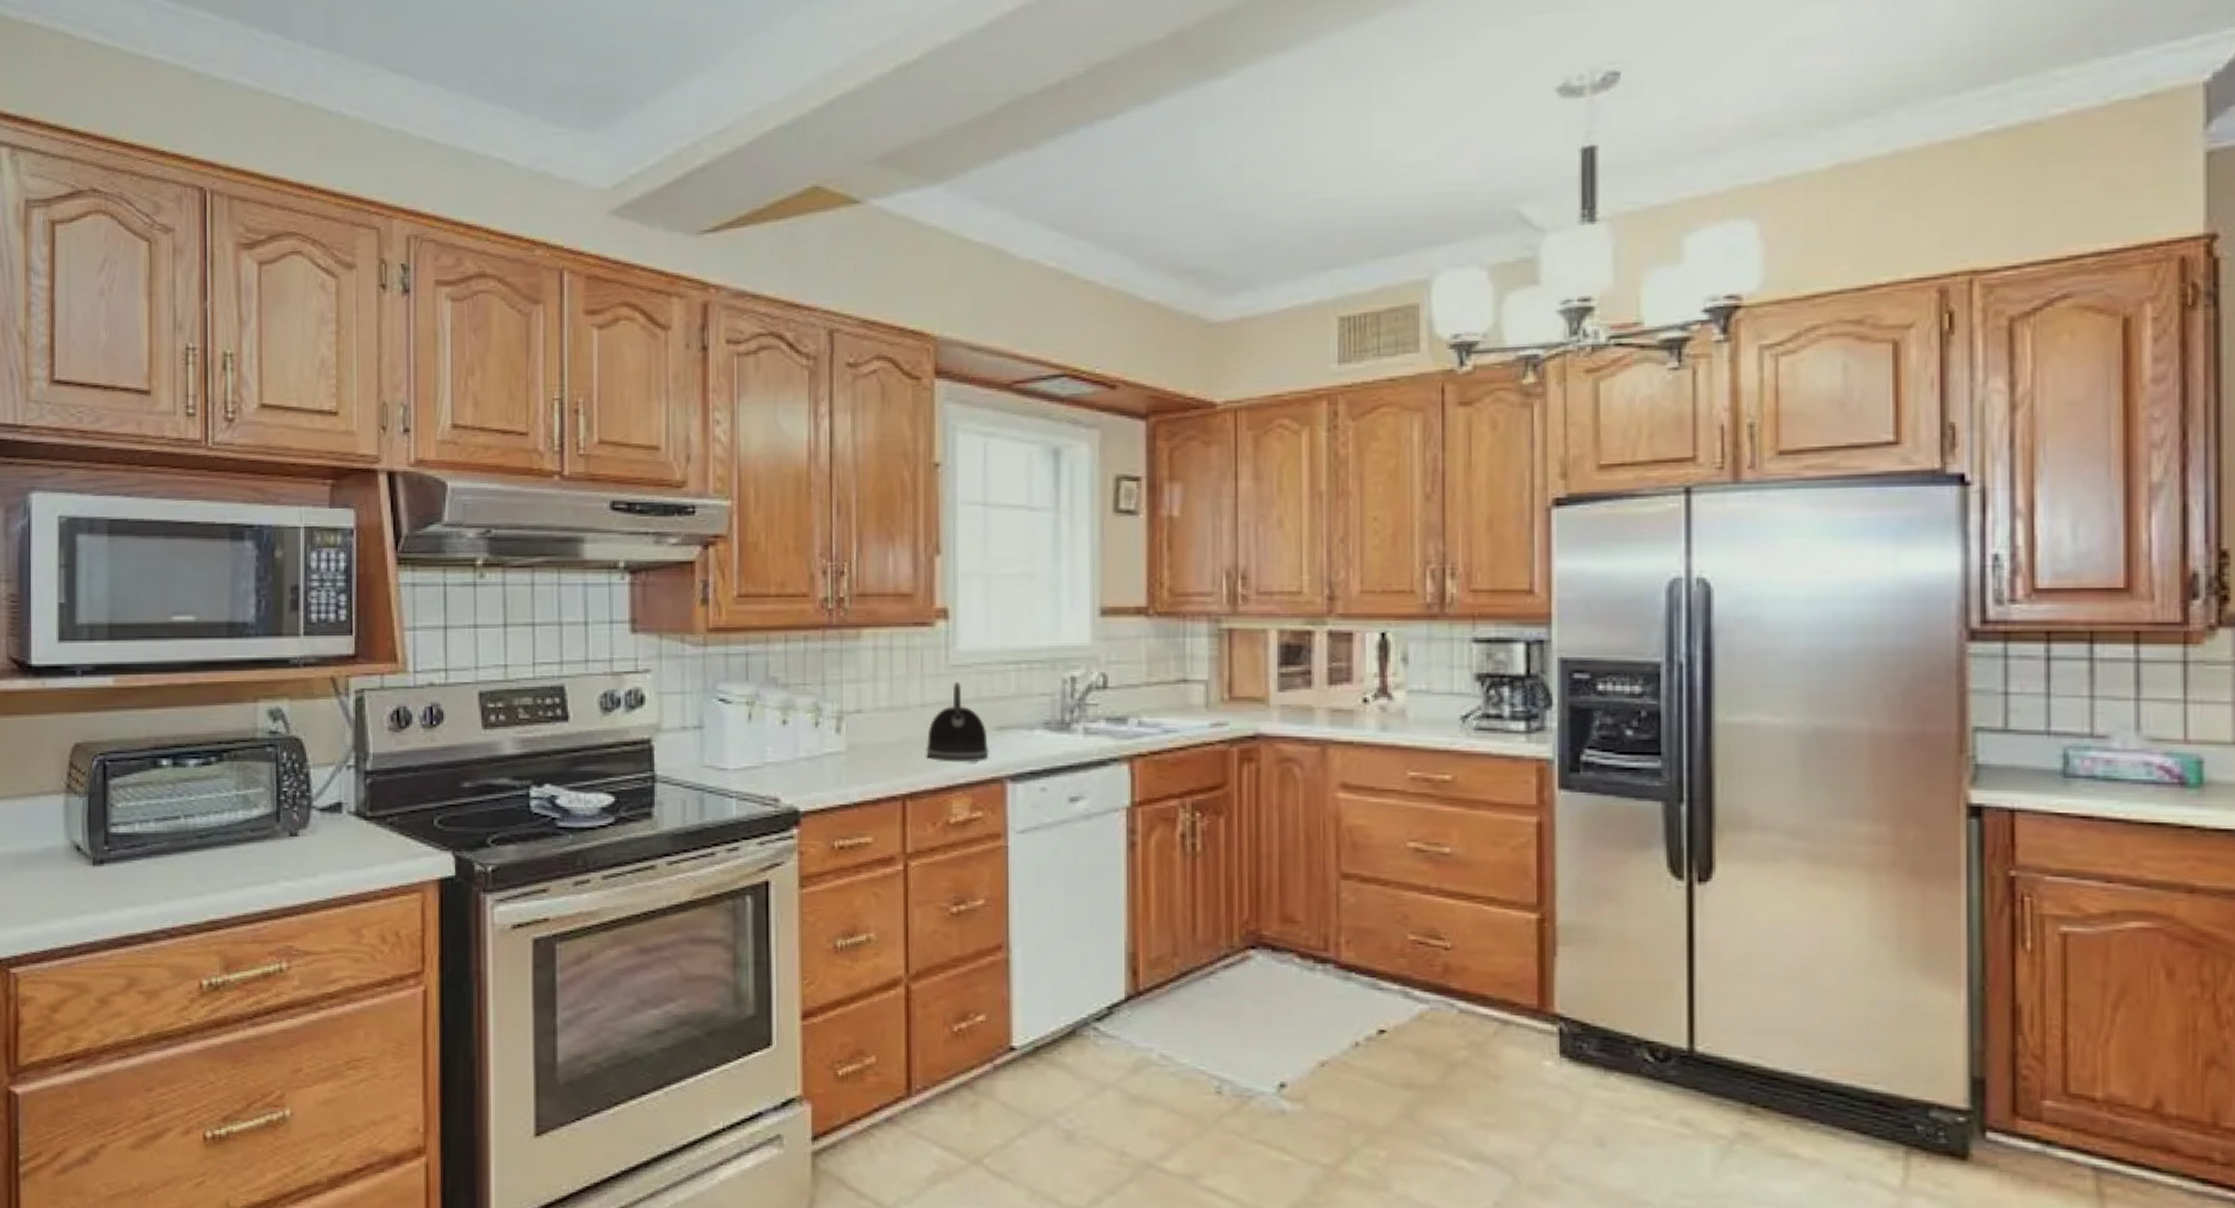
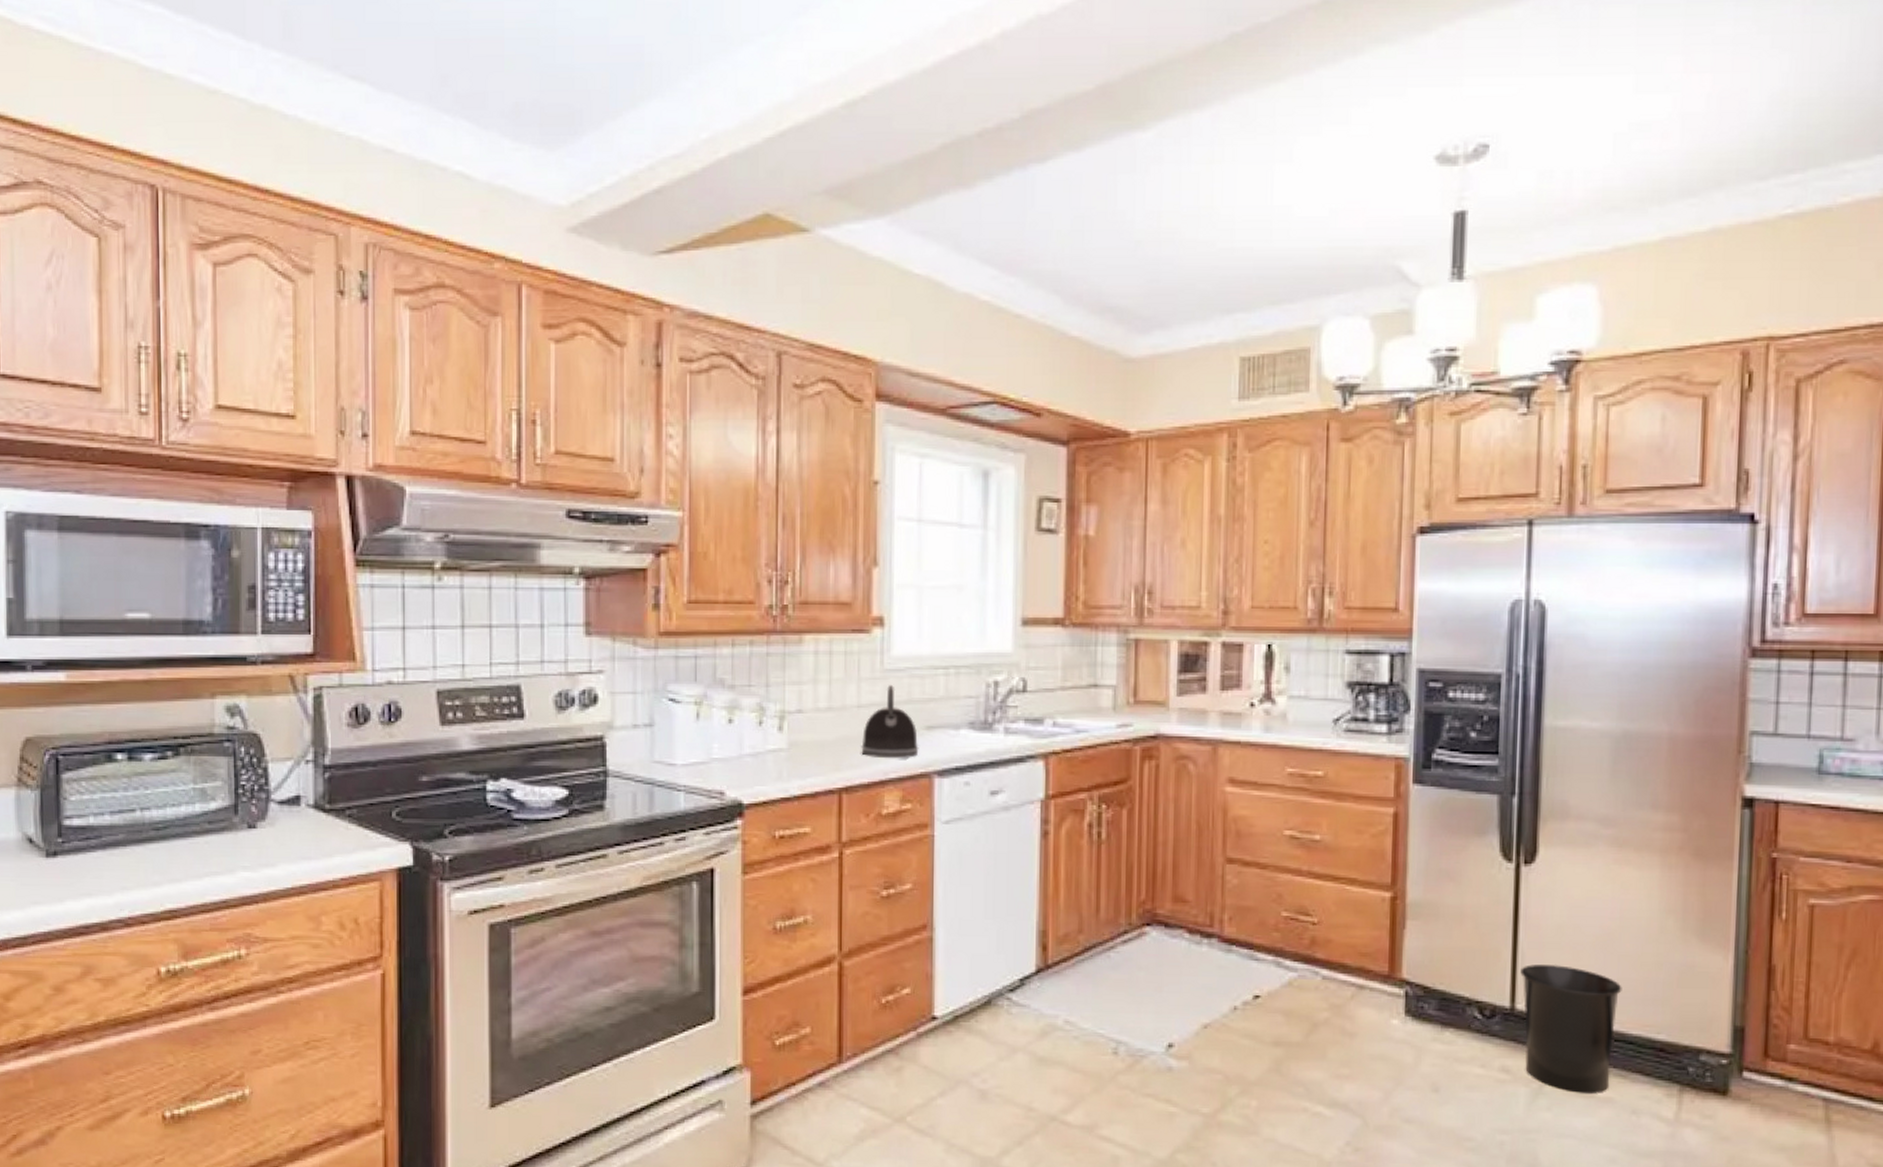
waste bin: none [1699,999,1827,1153] -> present [1520,964,1622,1093]

